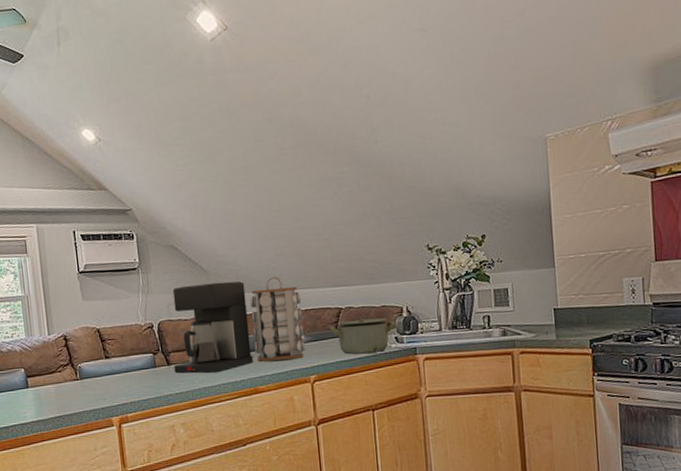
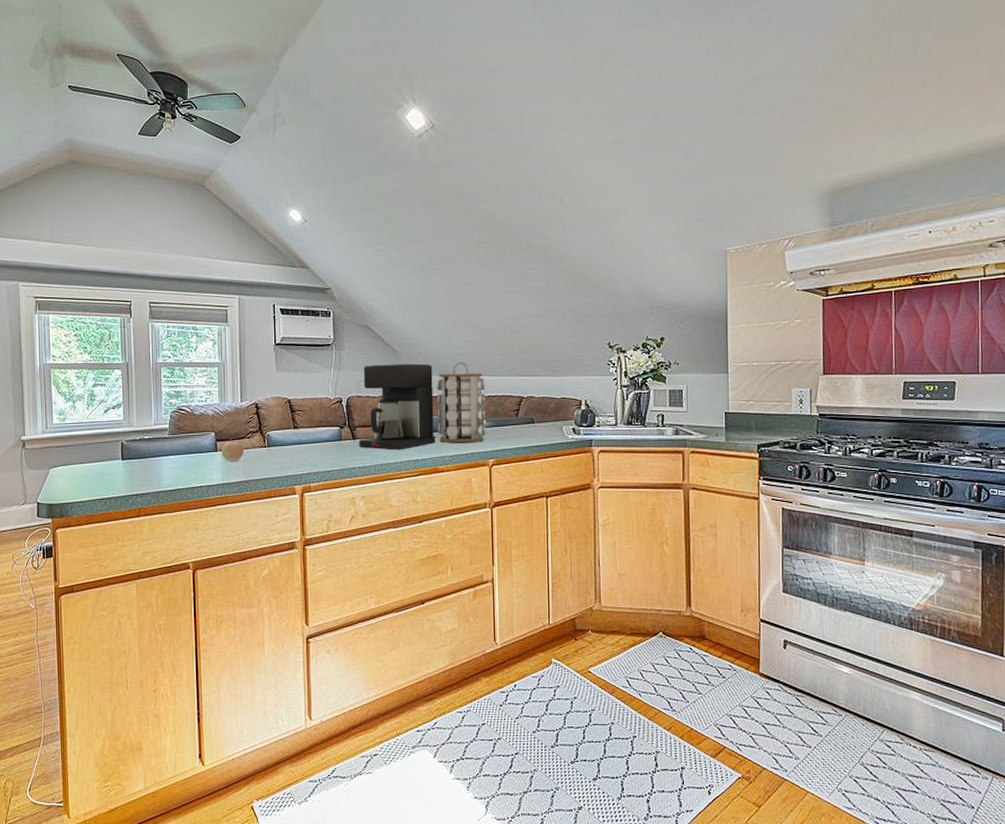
fruit: none [32,374,57,398] -> present [221,439,245,461]
cooking pot: present [329,318,397,355] -> none [510,409,575,442]

